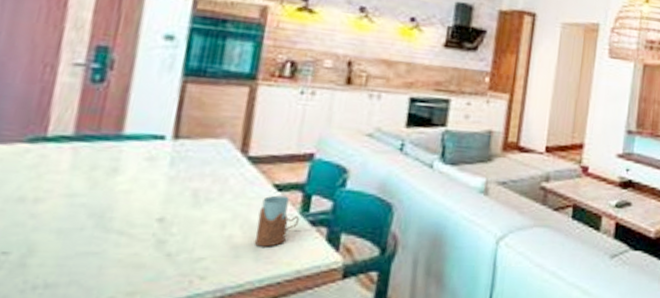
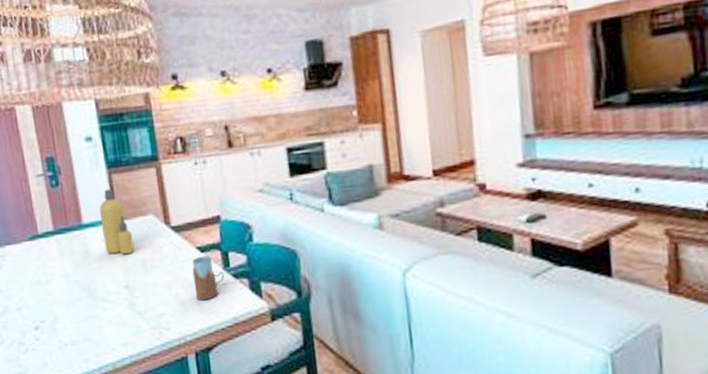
bottle: none [145,98,192,181] -> present [99,188,134,255]

